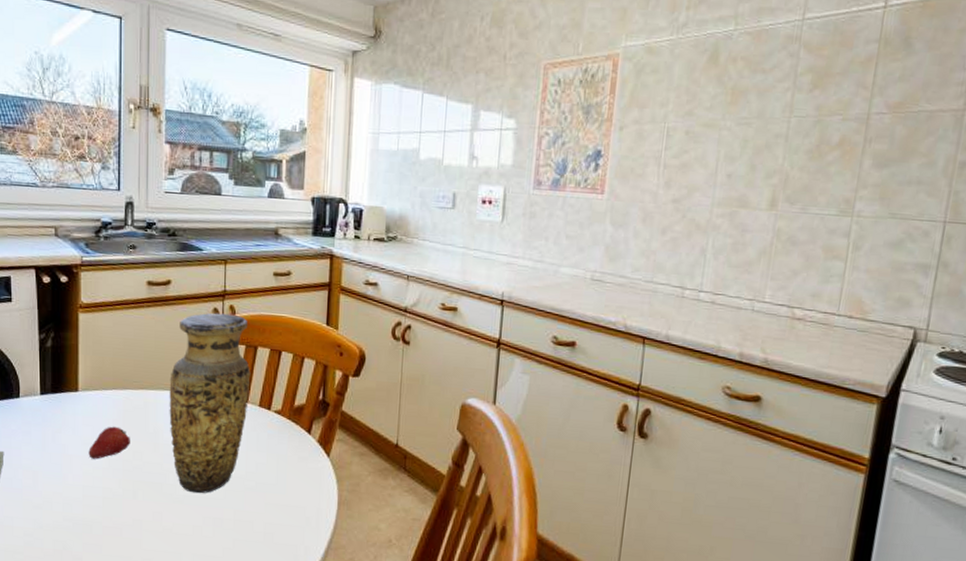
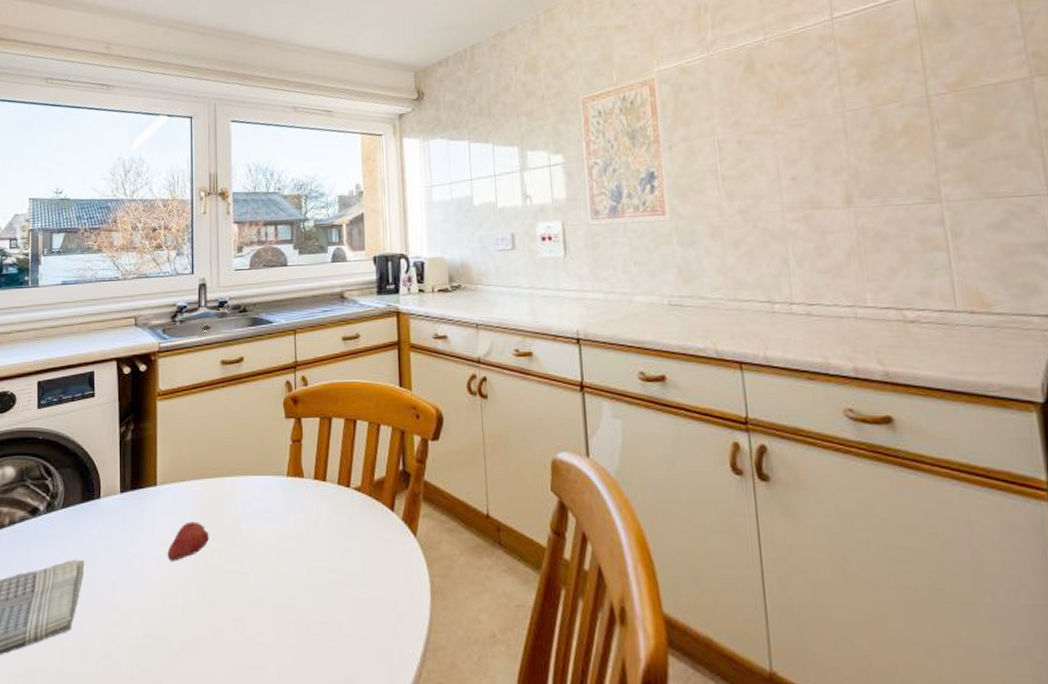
vase: present [169,313,251,494] -> none [246,385,327,593]

